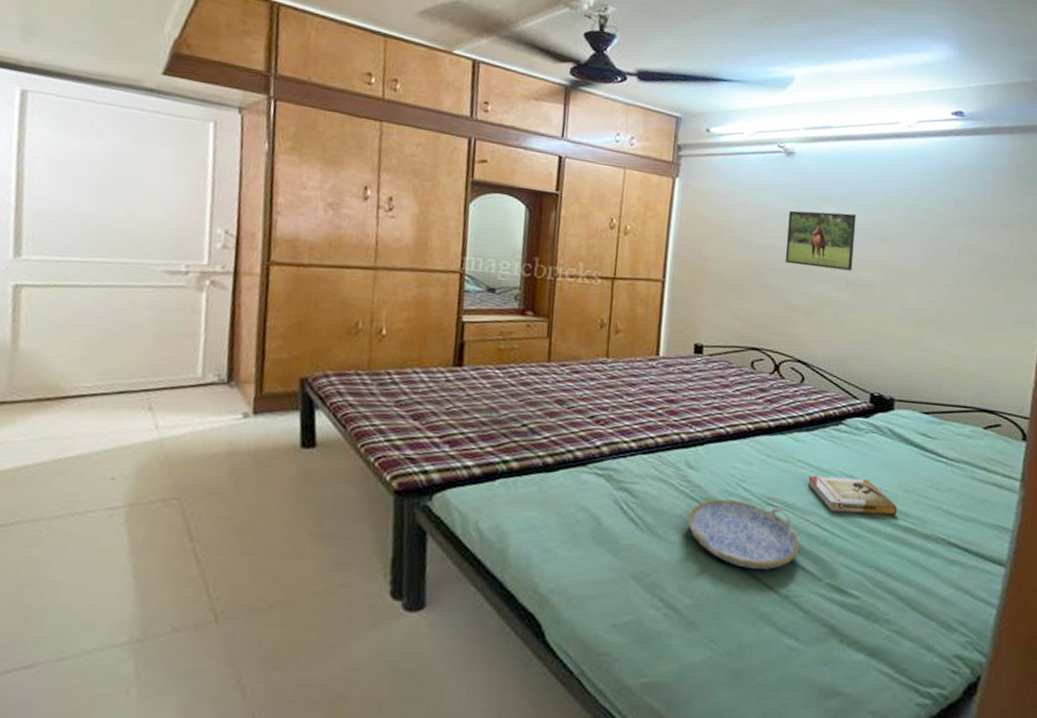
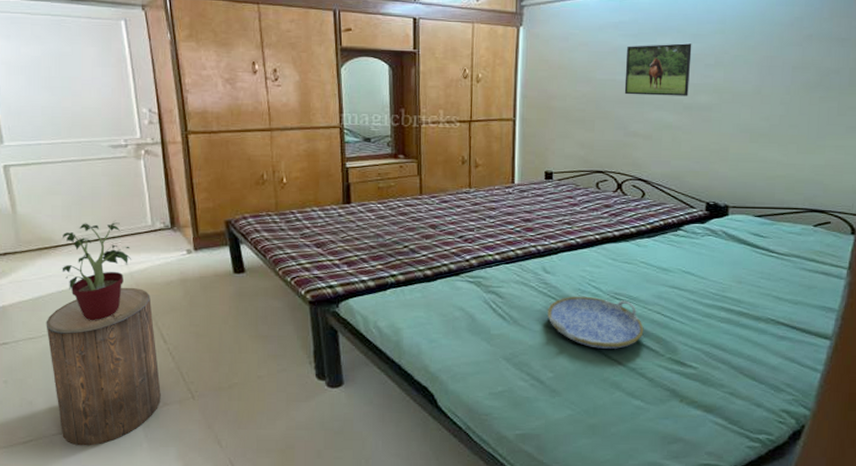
stool: none [11,459,182,692] -> present [46,287,161,446]
potted plant: none [63,367,166,505] -> present [62,220,132,321]
book: present [808,475,898,515] -> none [650,273,731,302]

